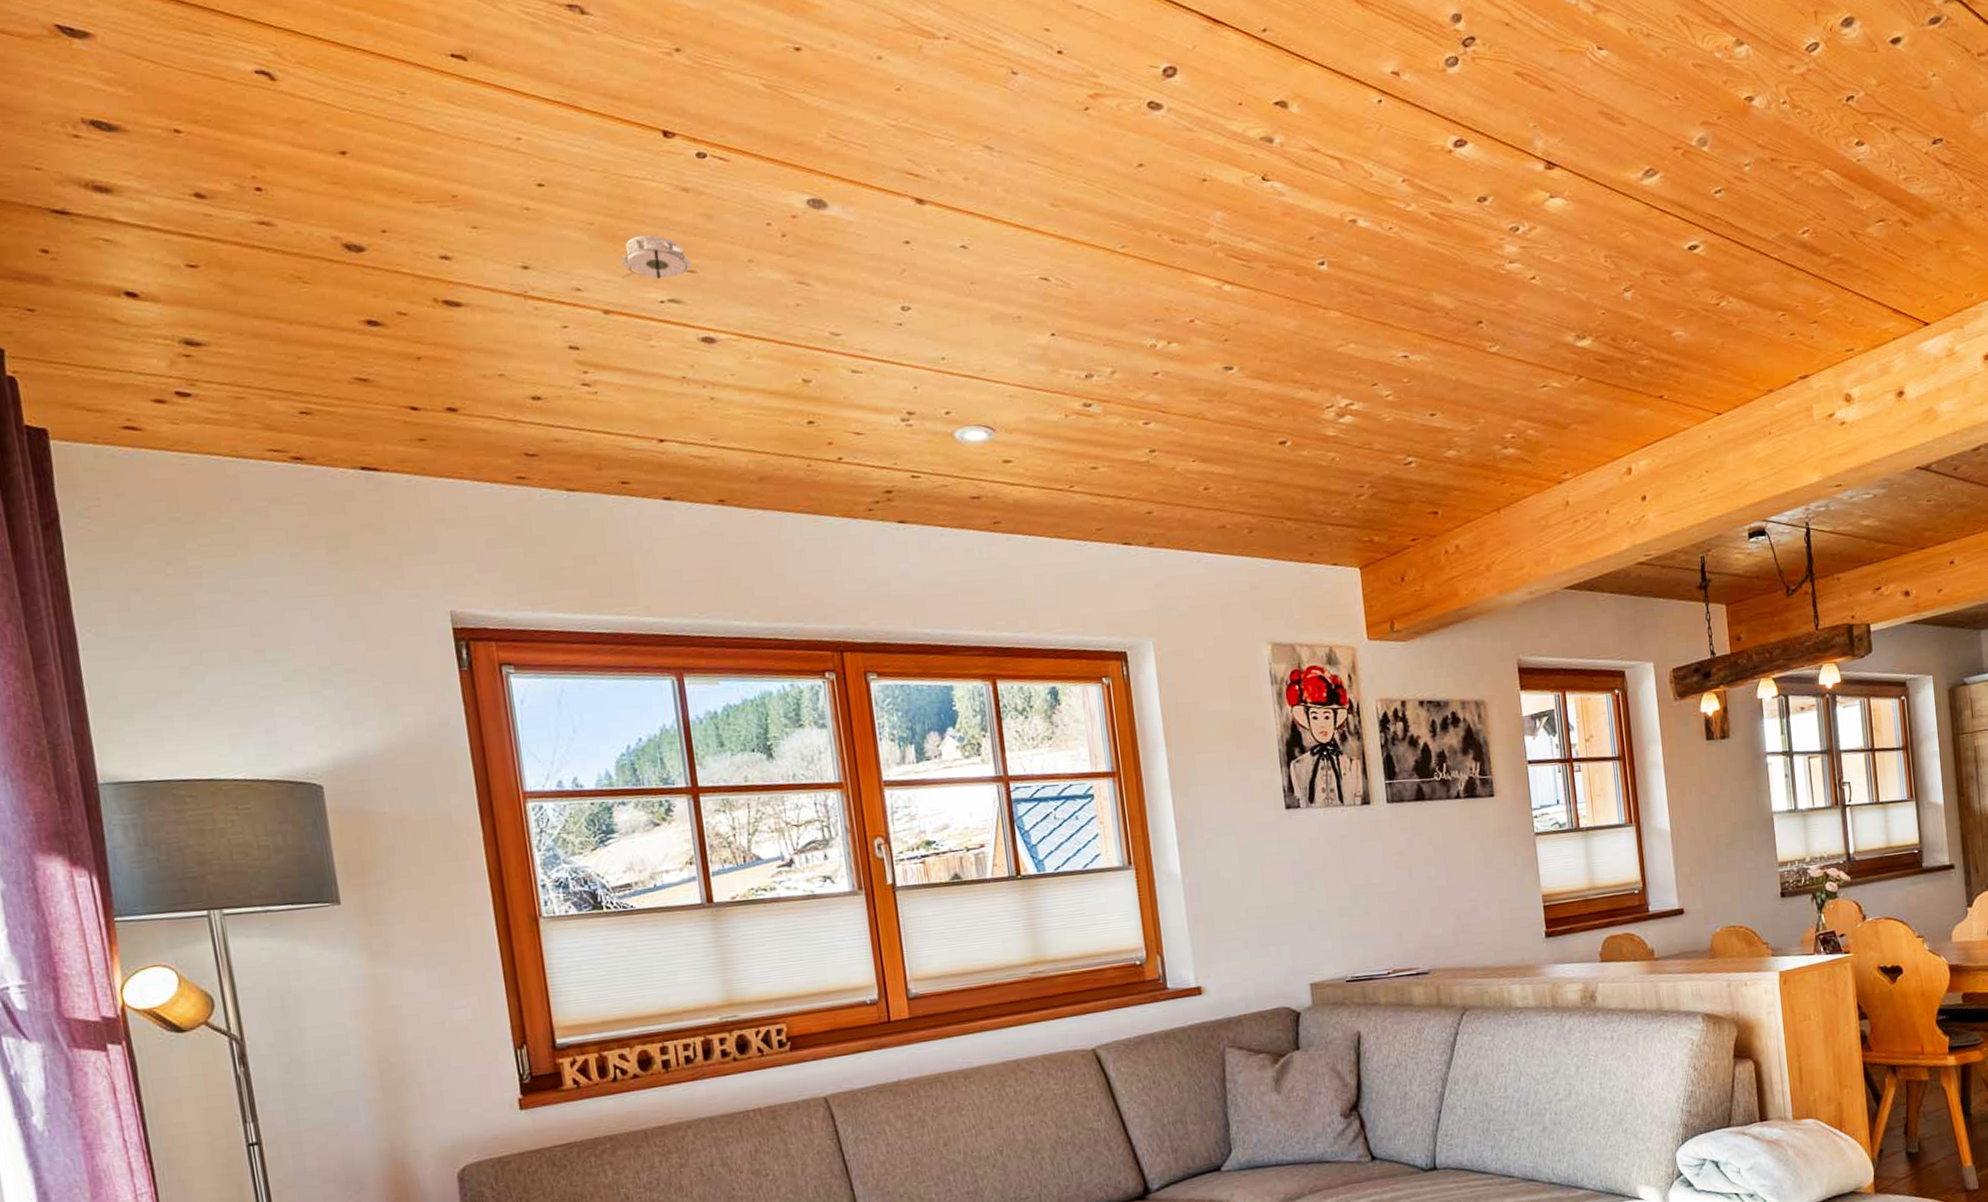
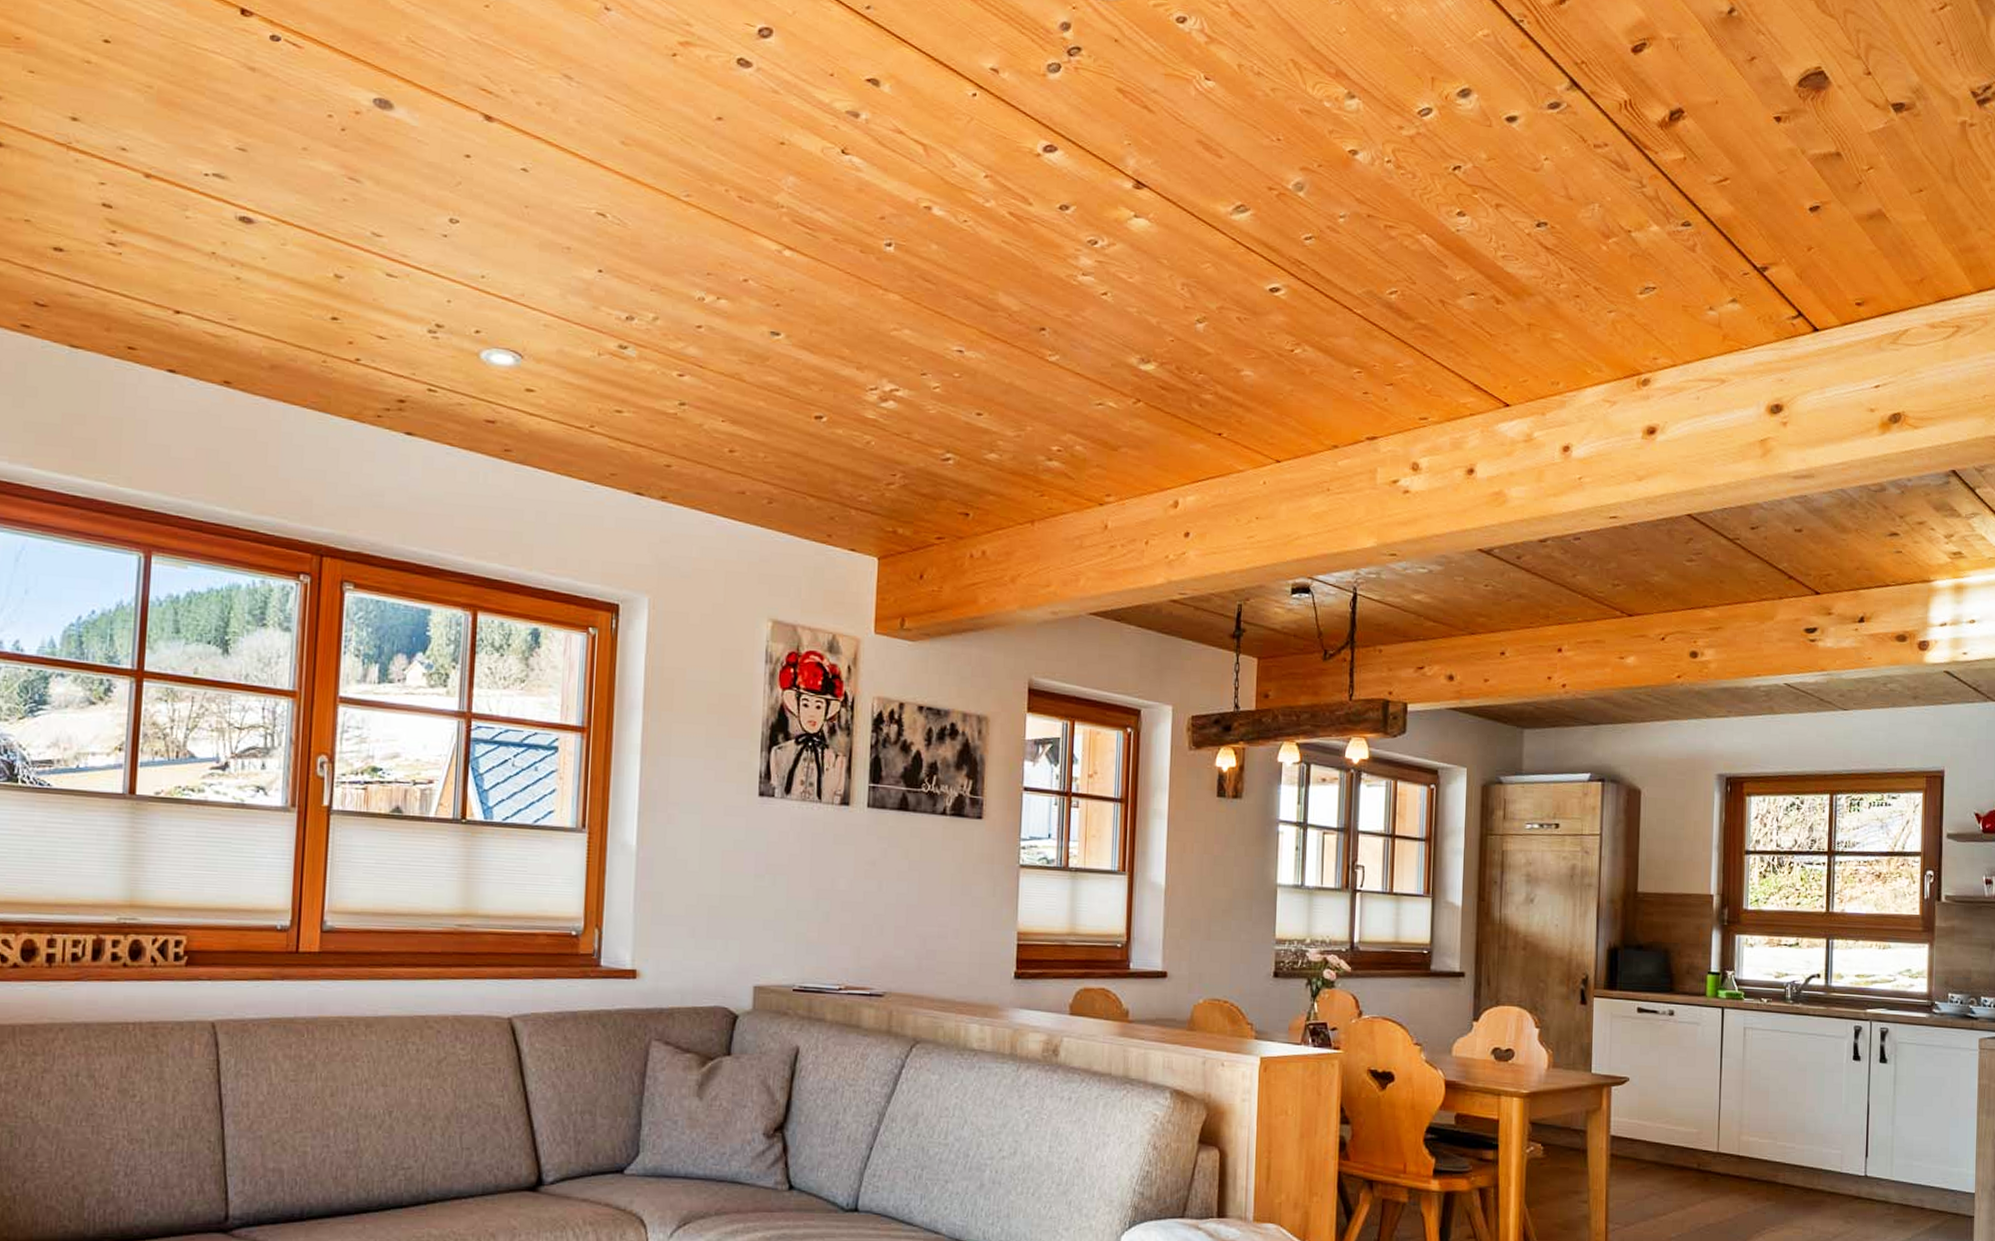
smoke detector: present [620,235,693,280] -> none [169,106,245,153]

